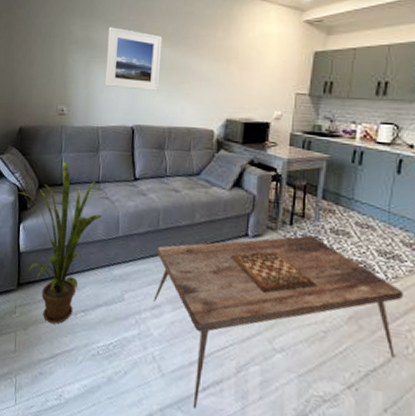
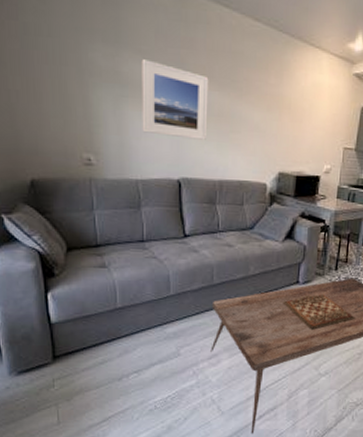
house plant: present [16,160,102,324] -> none [37,218,150,389]

